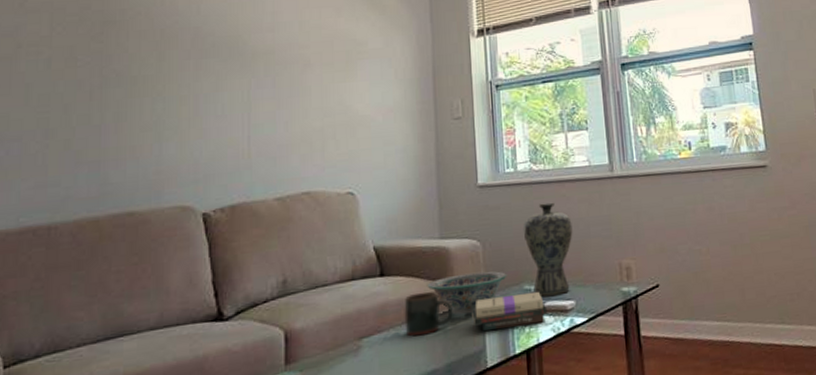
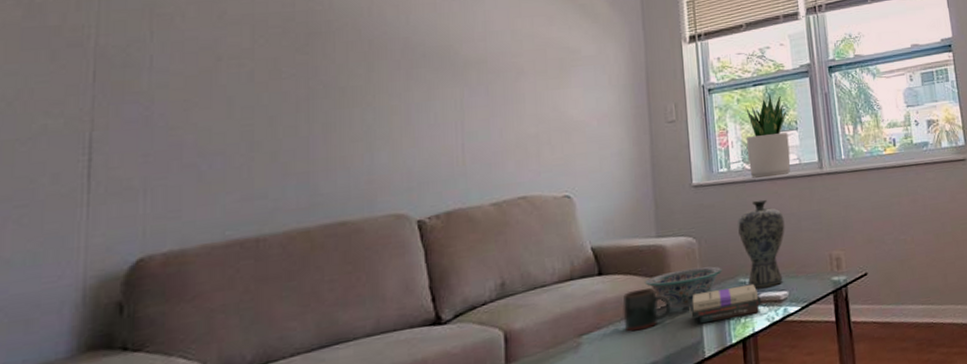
planter: none [534,91,580,181] -> present [745,93,791,179]

